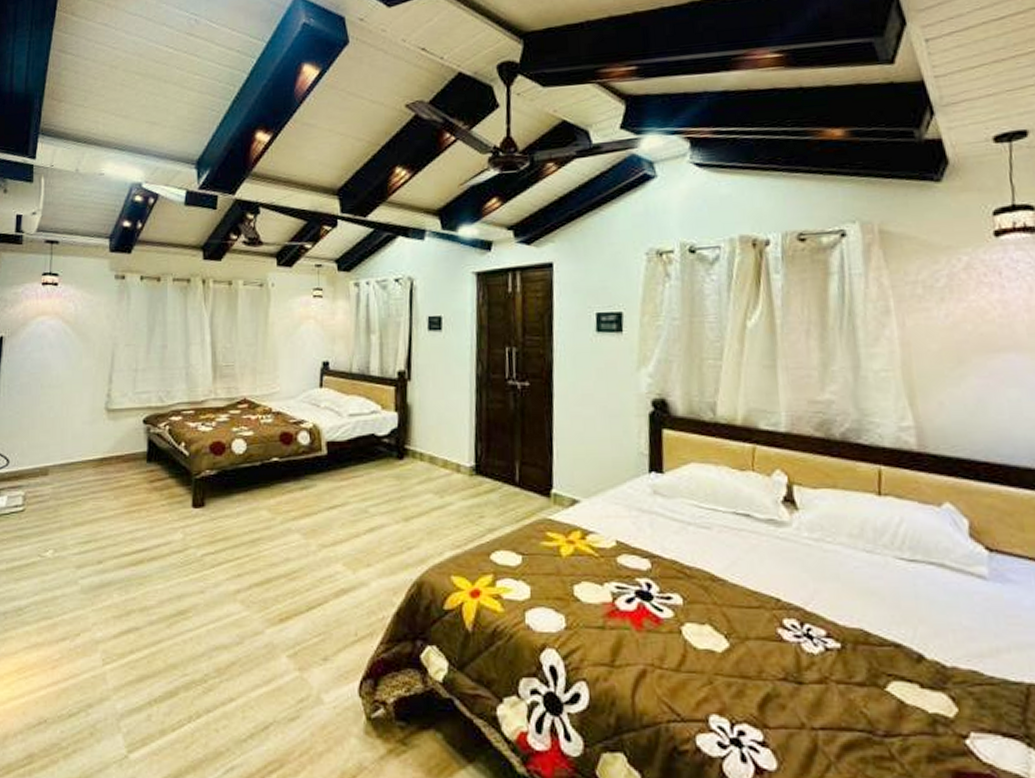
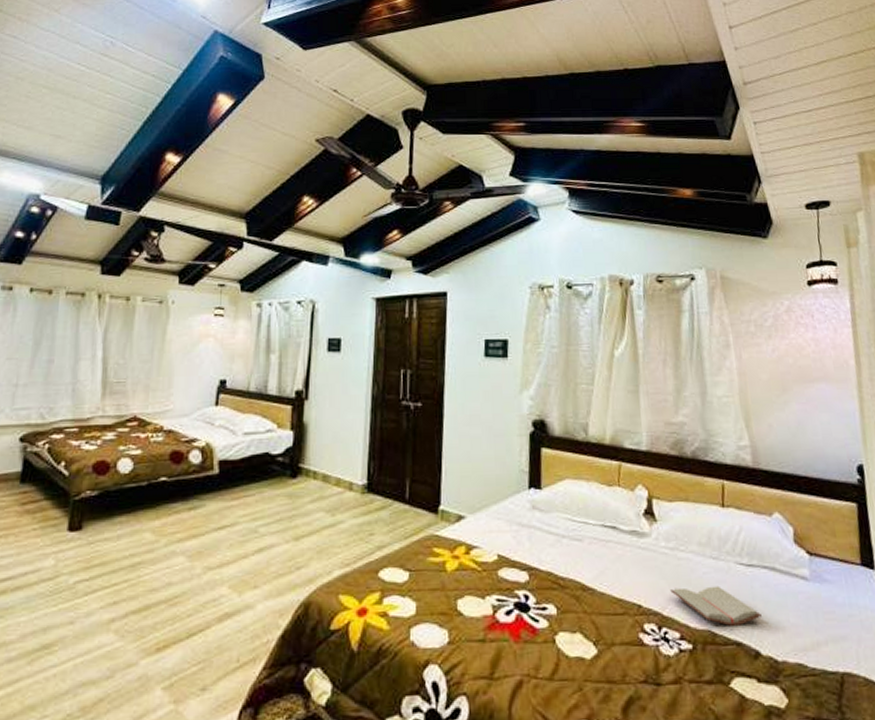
paperback book: none [814,581,926,626] -> present [670,585,762,626]

